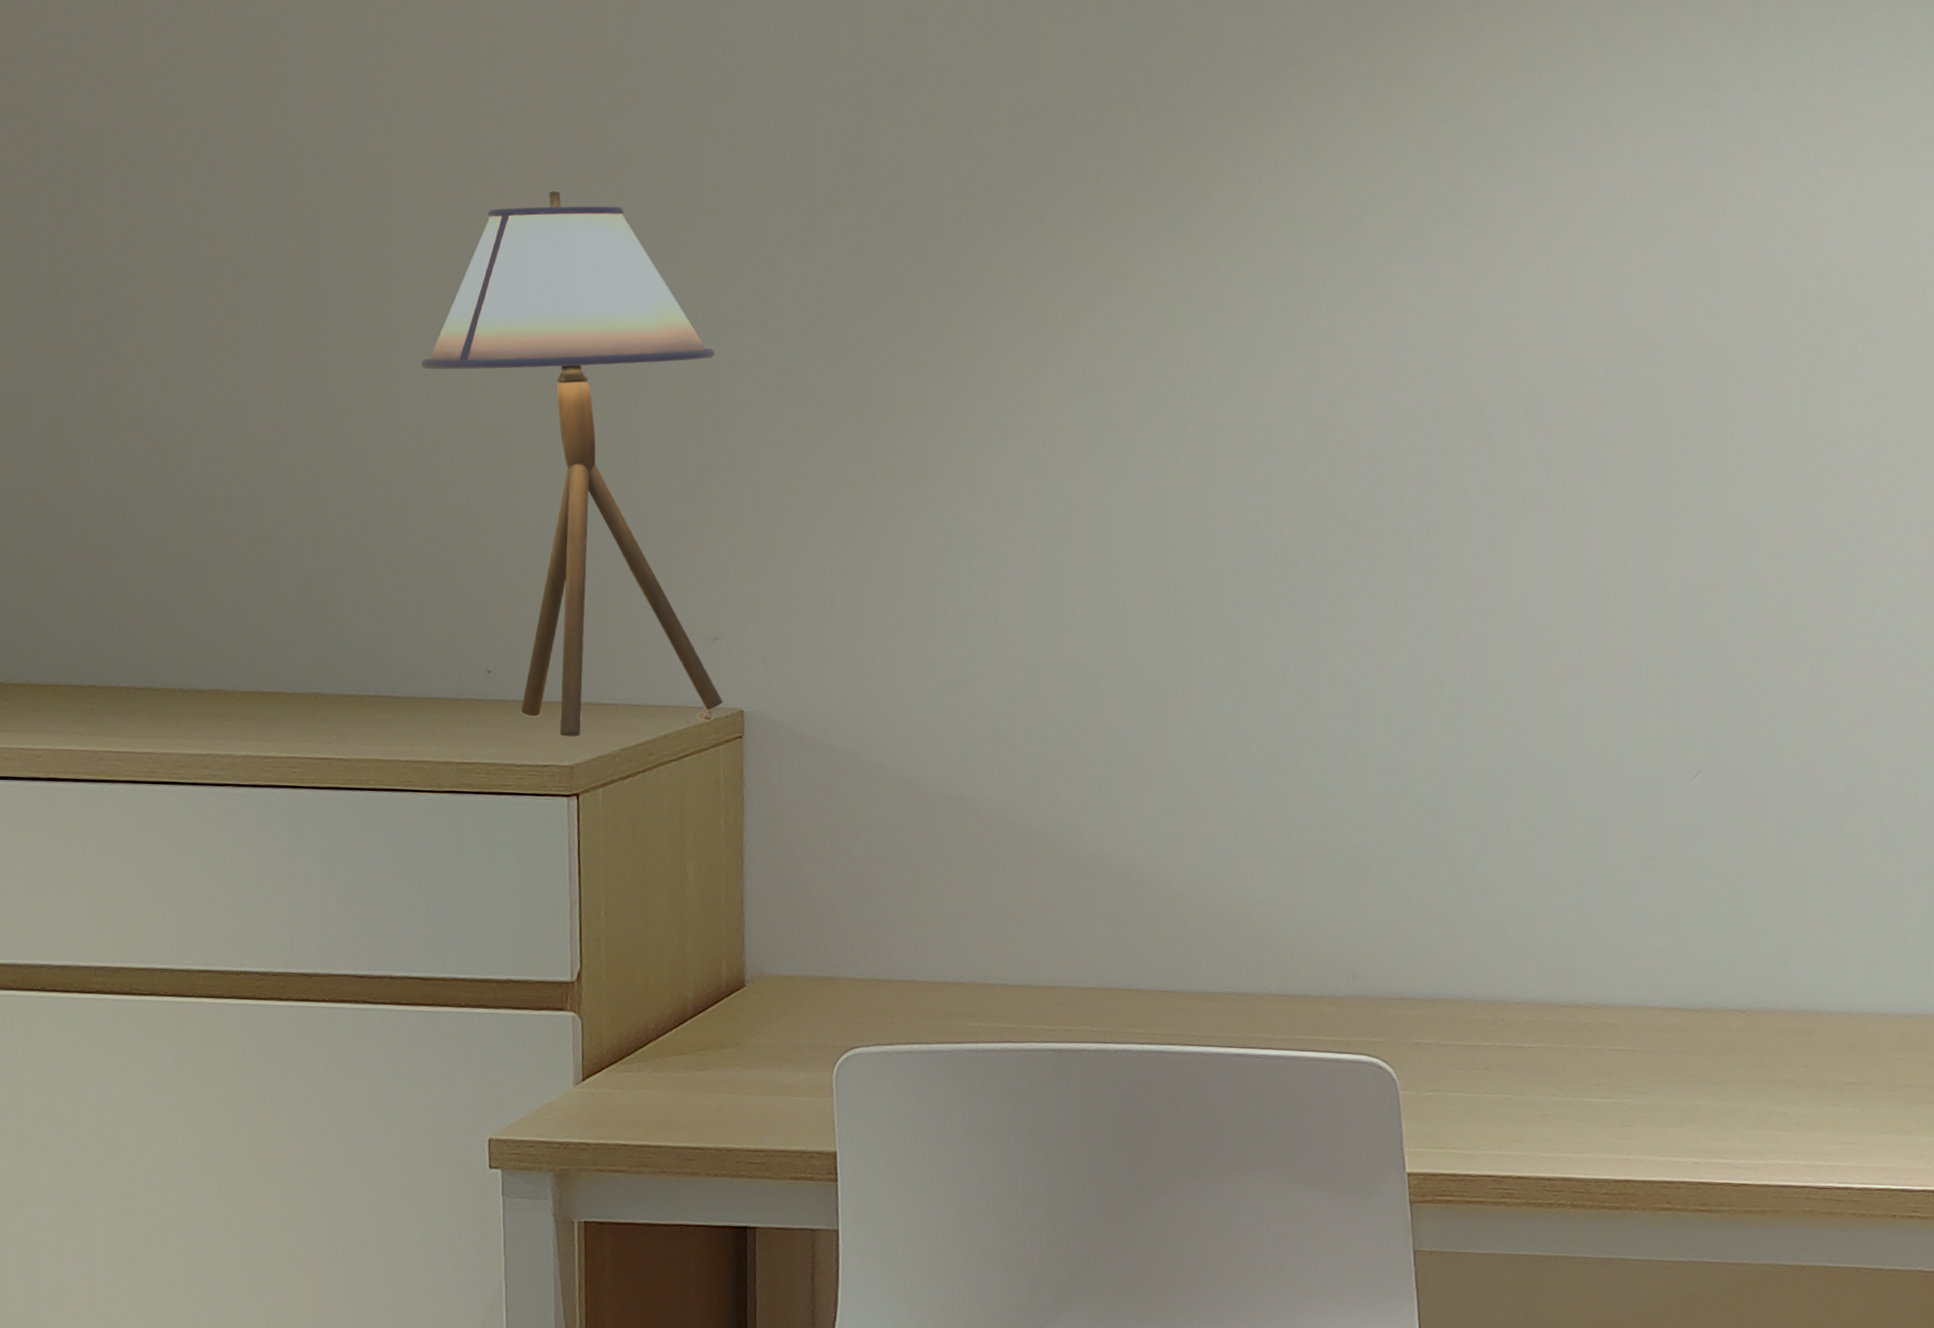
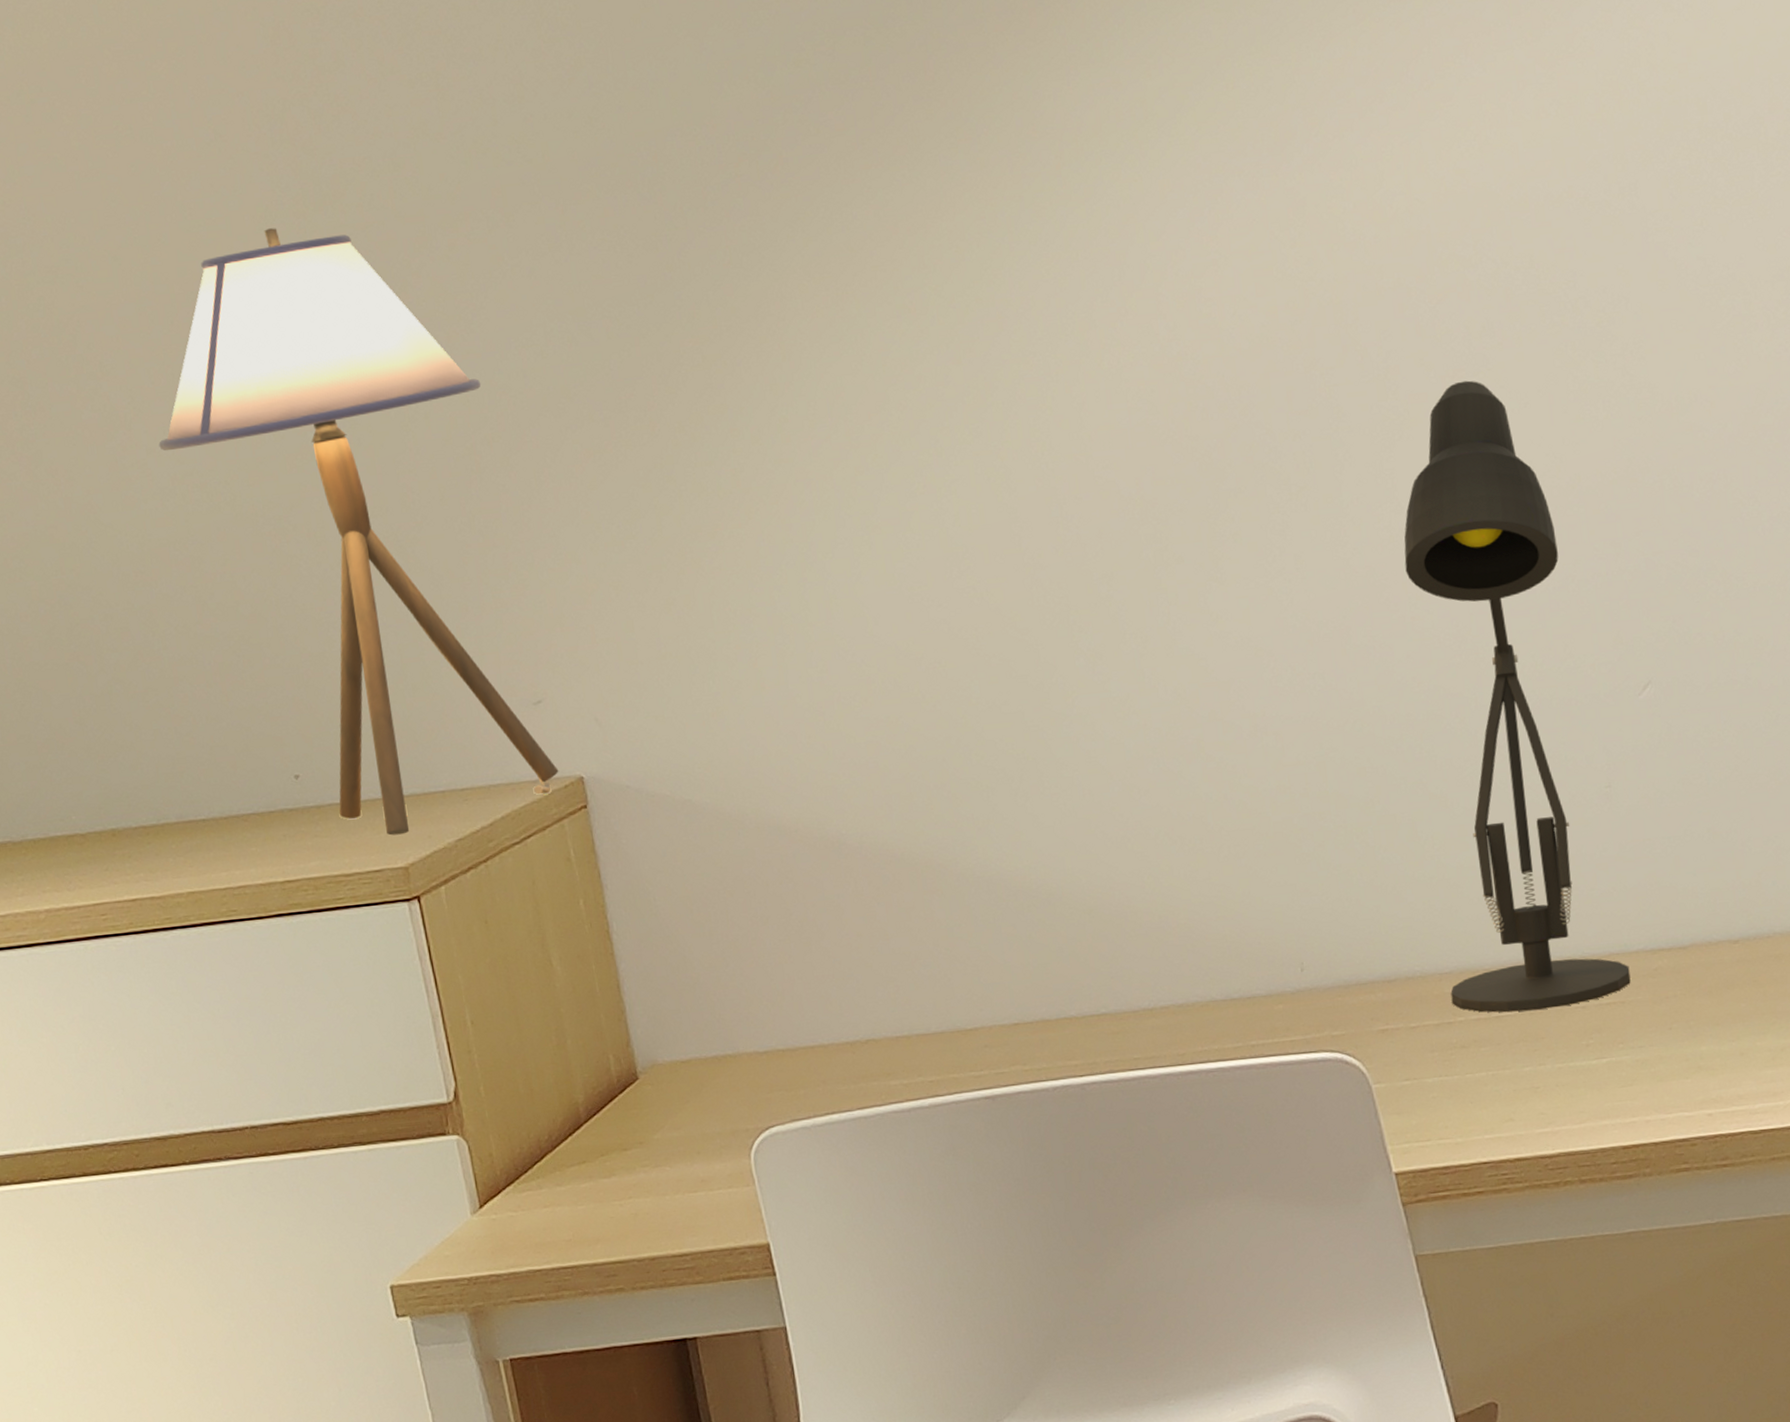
desk lamp: none [1482,483,1645,1047] -> present [1404,380,1631,1013]

